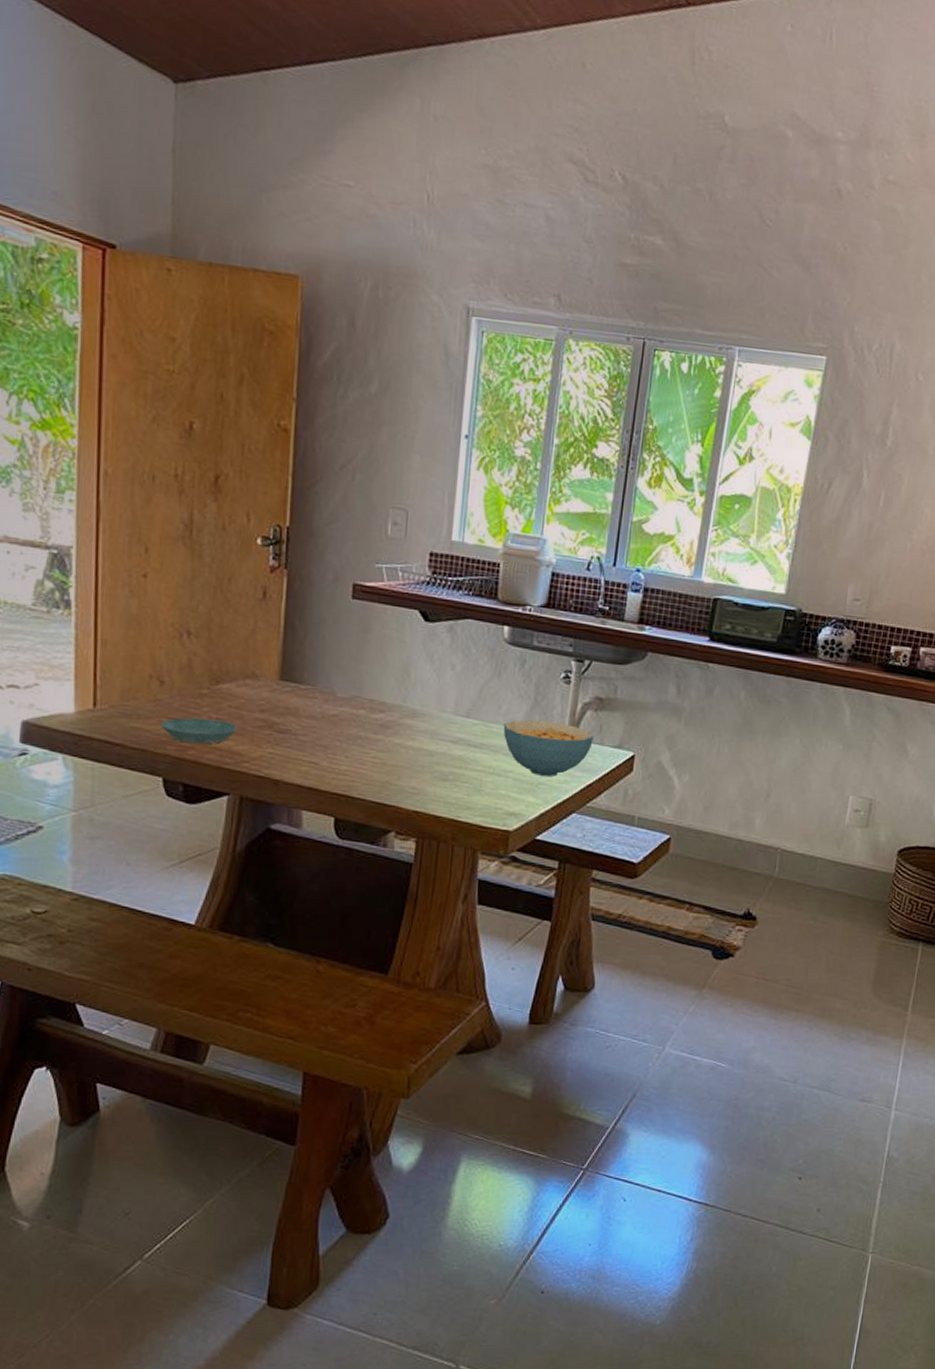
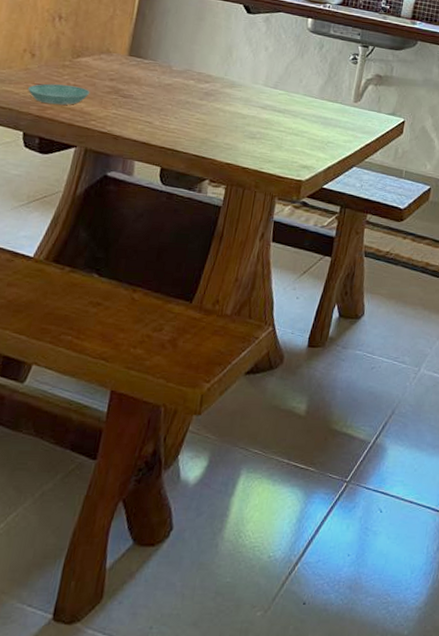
cereal bowl: present [503,719,594,777] -> none [302,91,373,137]

